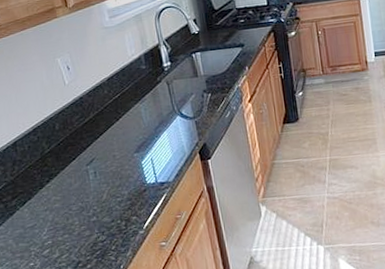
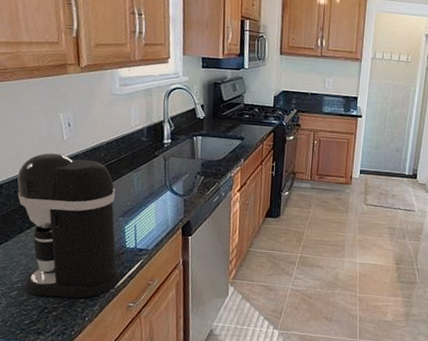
coffee maker: none [28,99,147,251] -> present [17,153,120,299]

